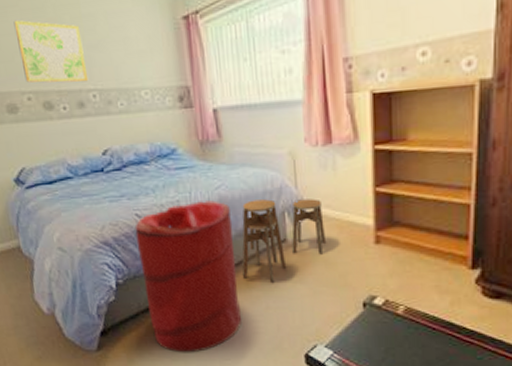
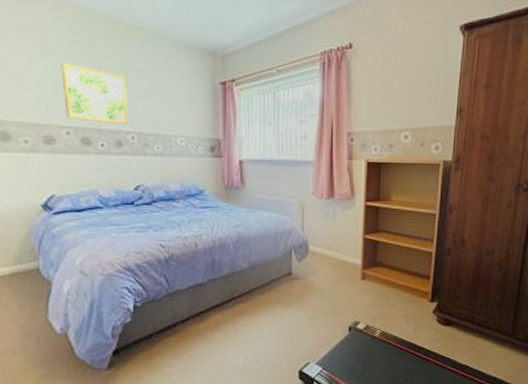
laundry hamper: present [134,200,242,353] -> none [158,237,248,371]
stool: present [242,198,327,282] -> none [251,239,324,309]

